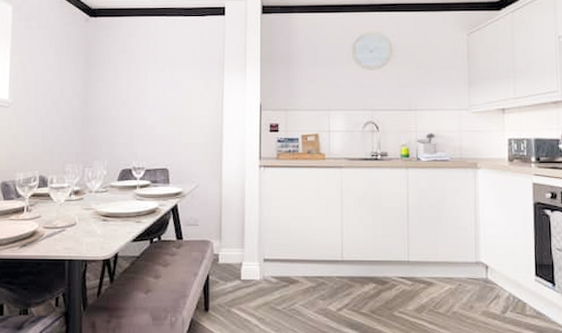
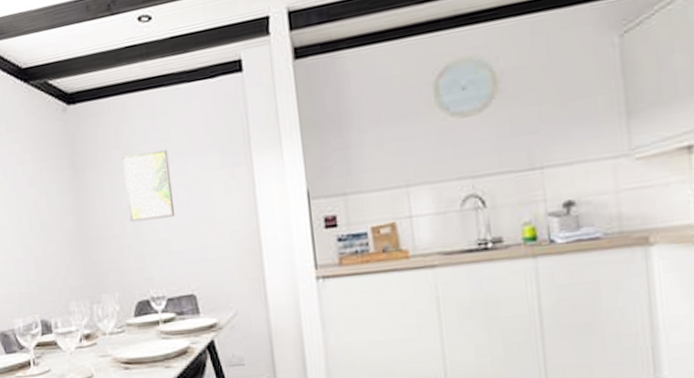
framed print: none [125,60,162,110] -> present [122,149,174,223]

